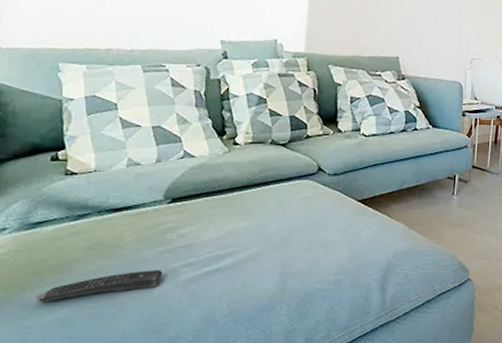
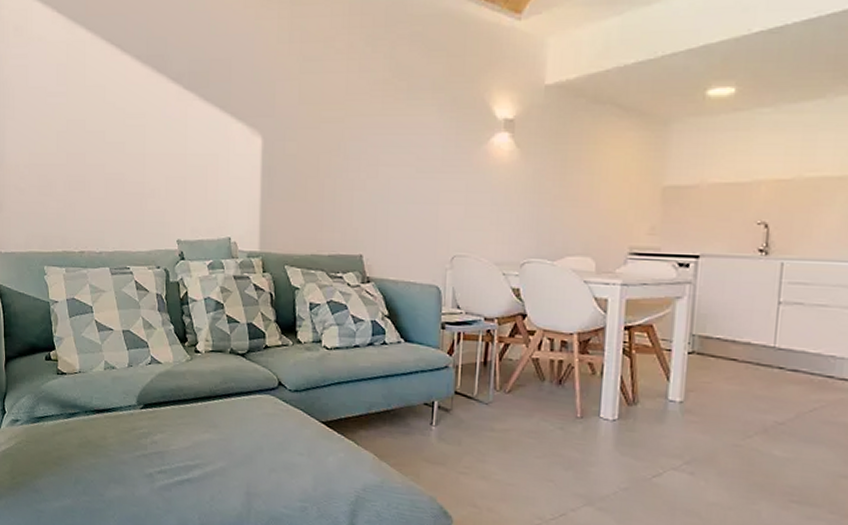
remote control: present [35,270,163,303] -> none [44,472,141,491]

